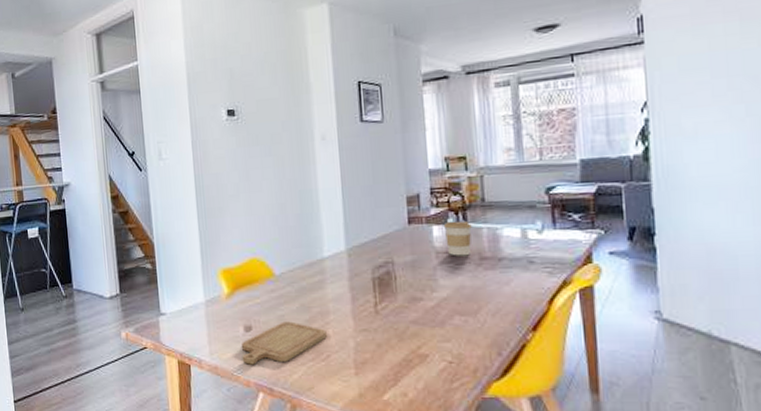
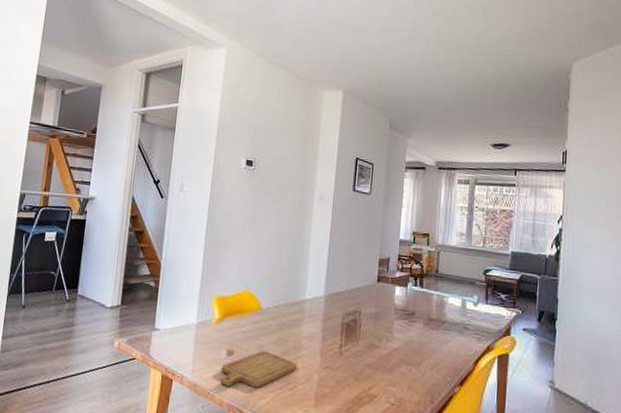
coffee cup: present [443,220,472,256] -> none [404,284,426,316]

